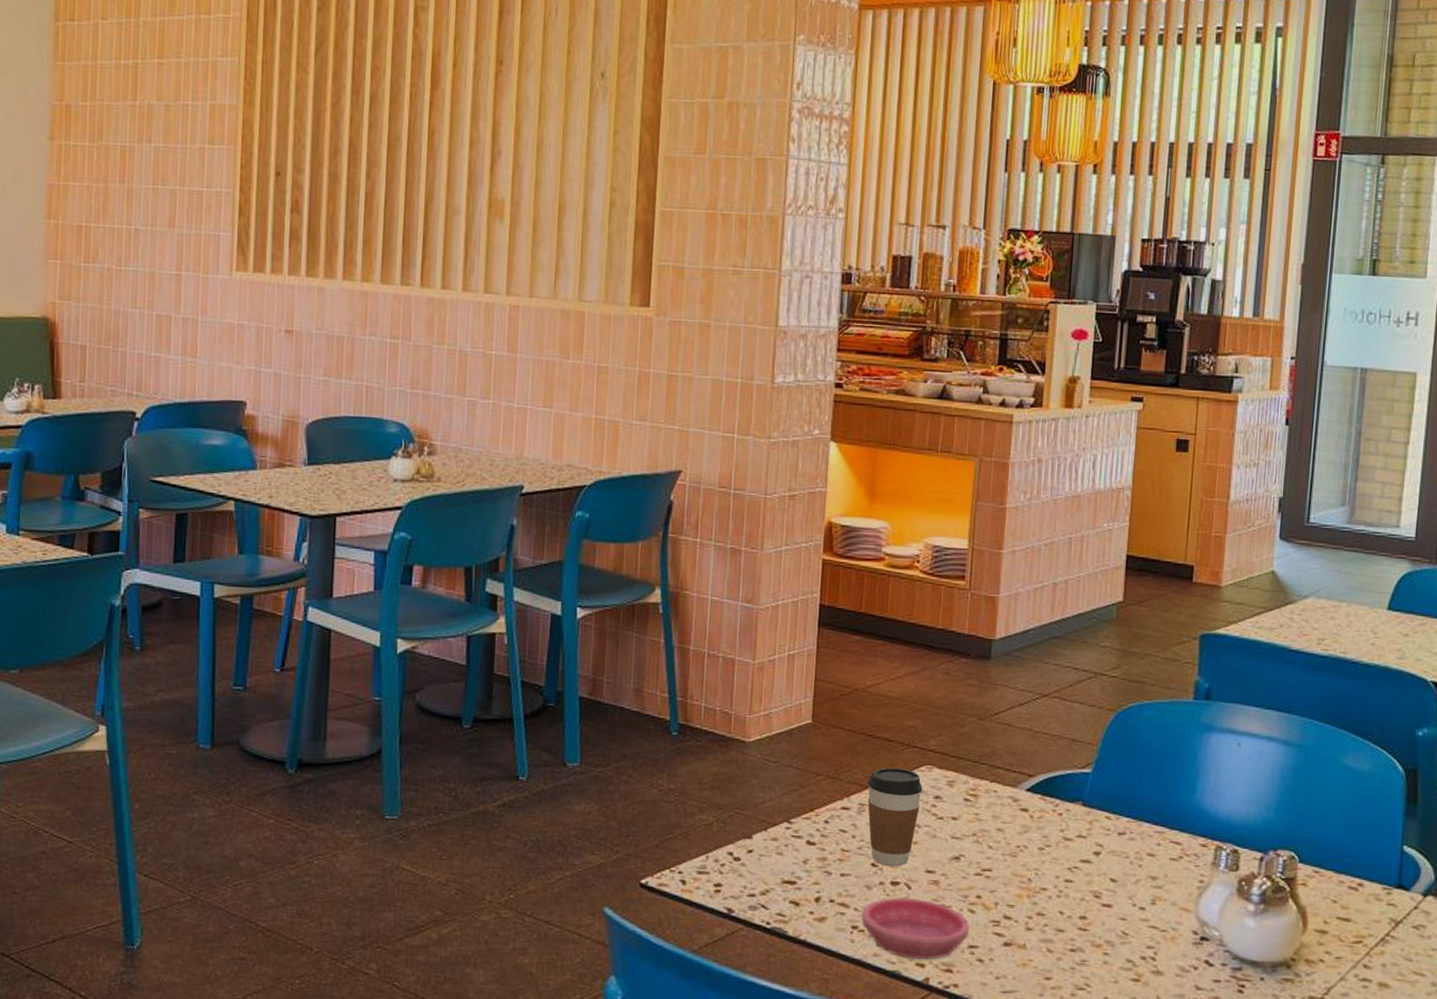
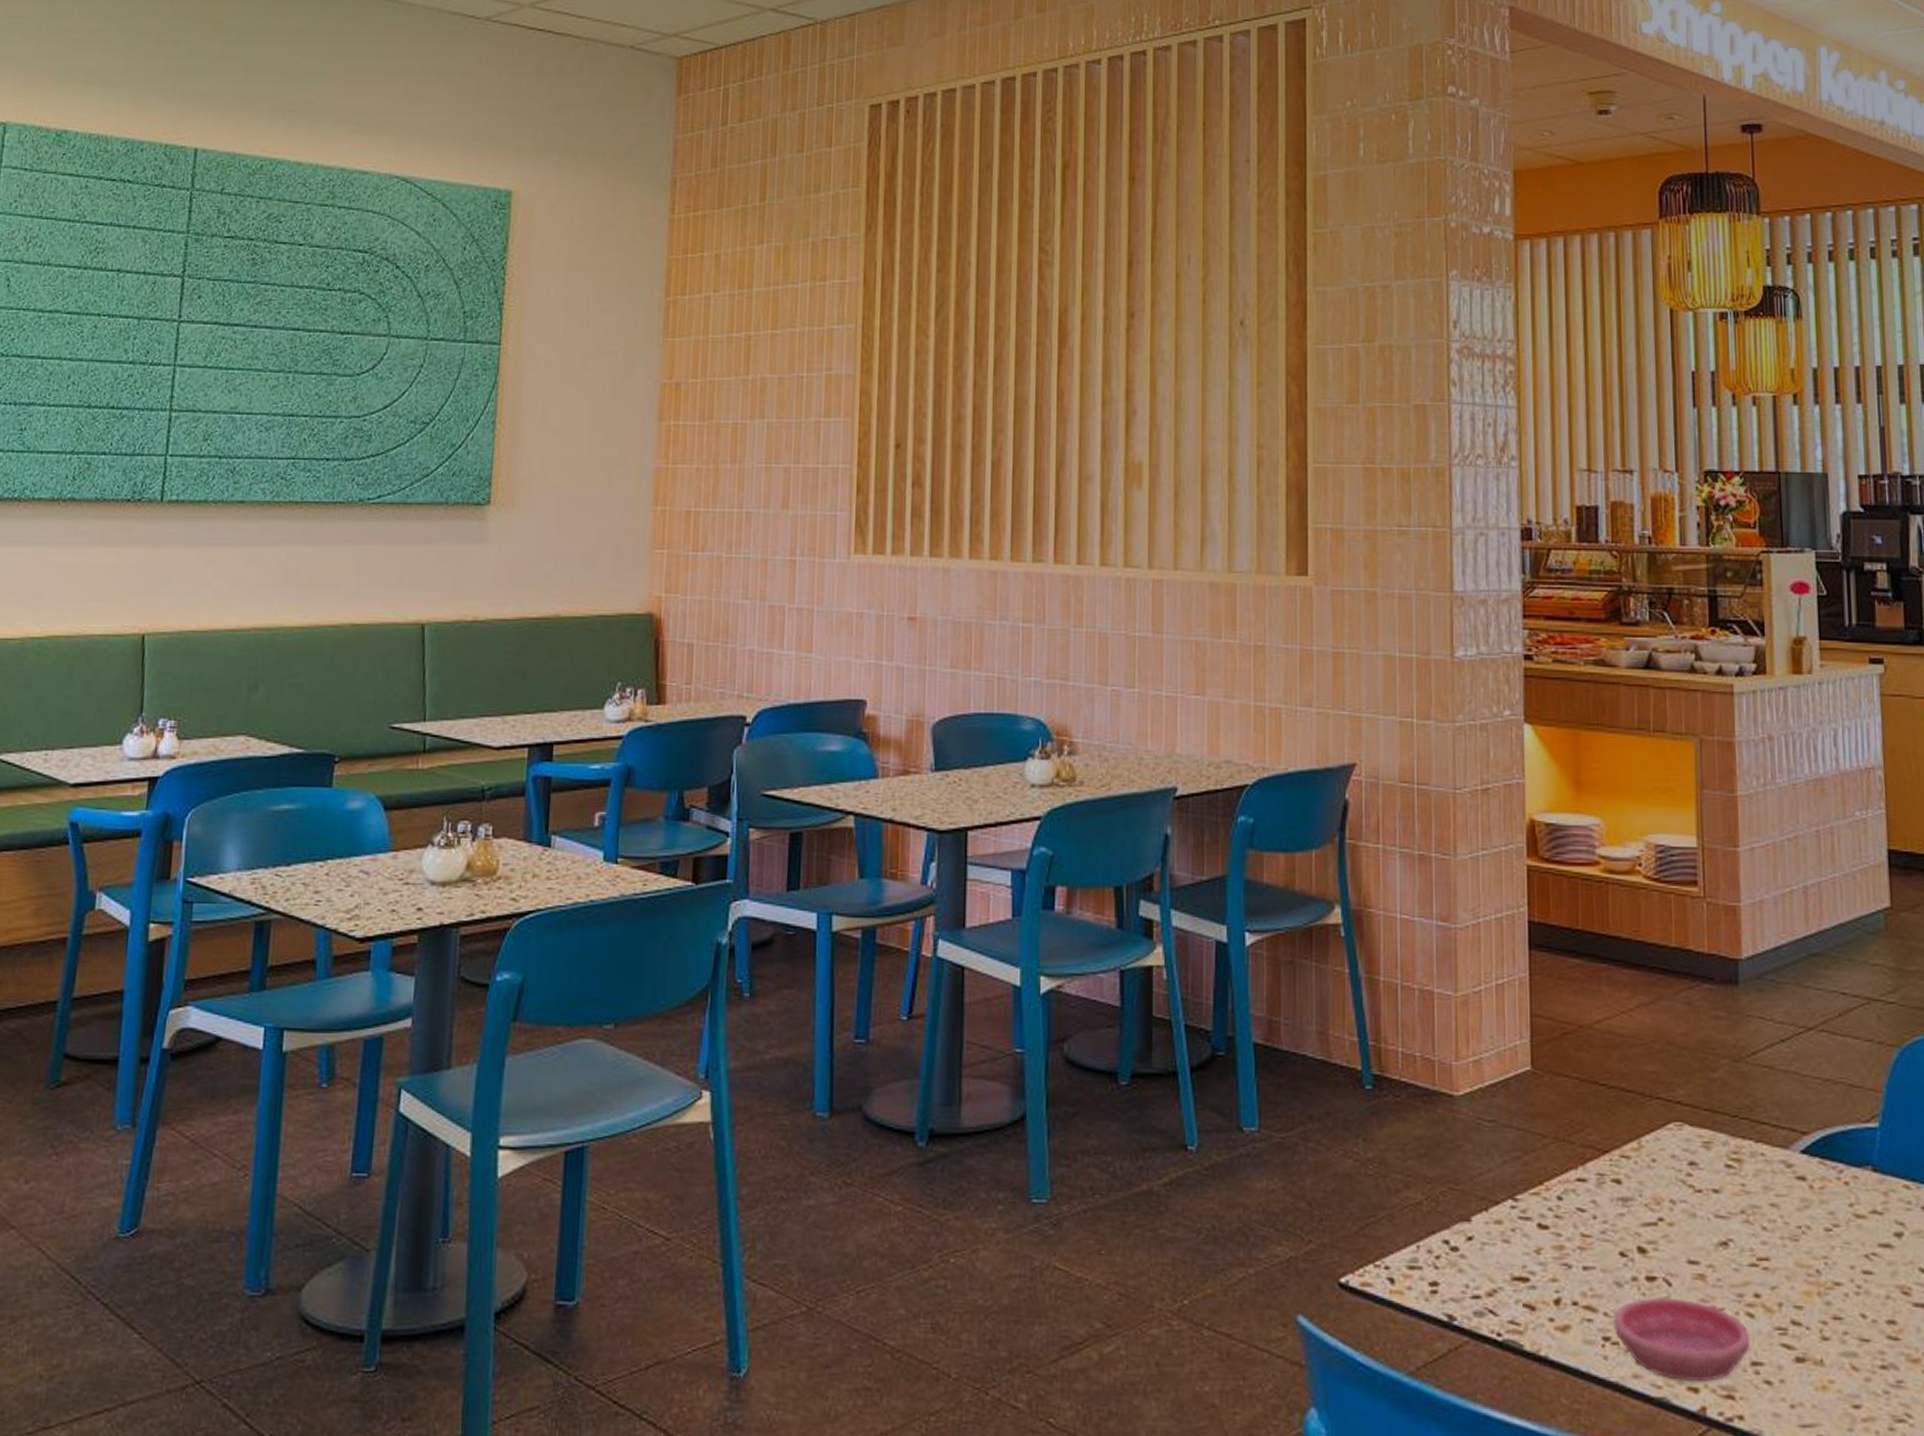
coffee cup: present [867,767,923,867] -> none [1605,1125,1673,1256]

